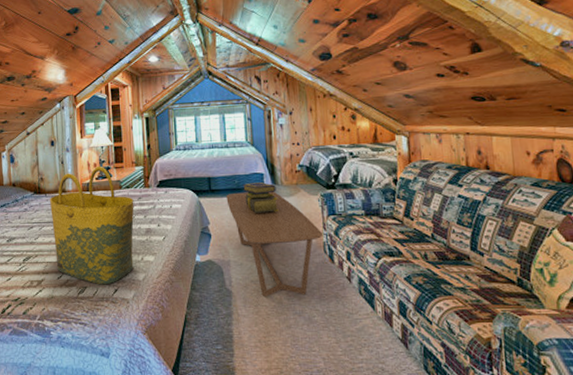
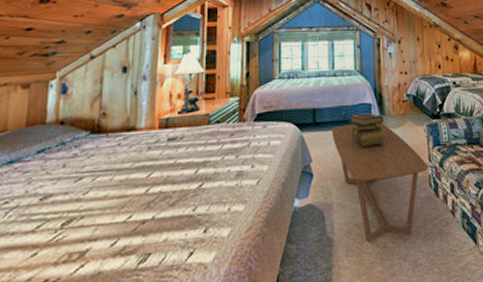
tote bag: present [50,165,134,285] -> none [111,97,225,248]

